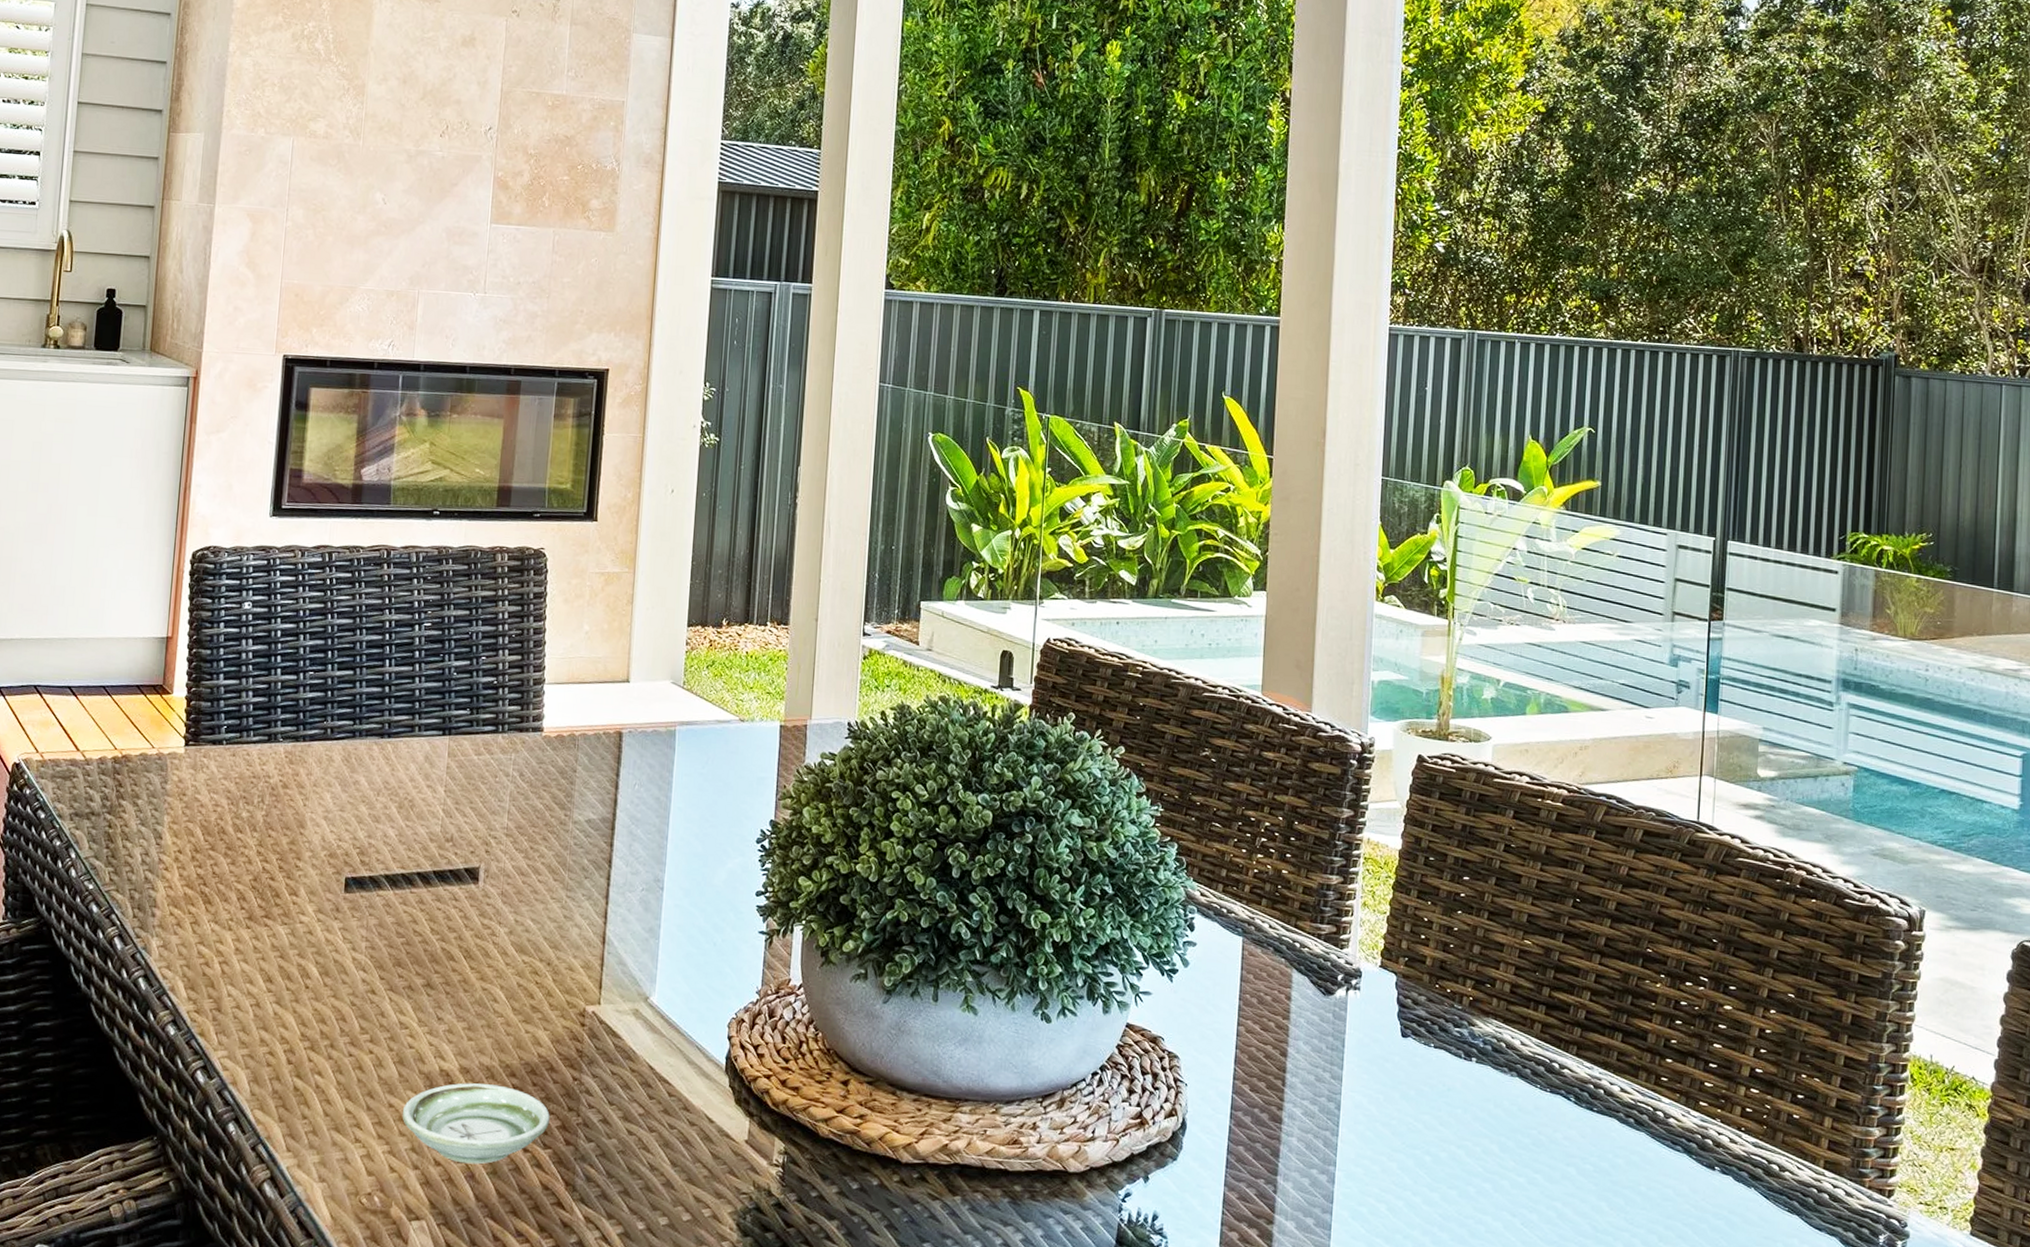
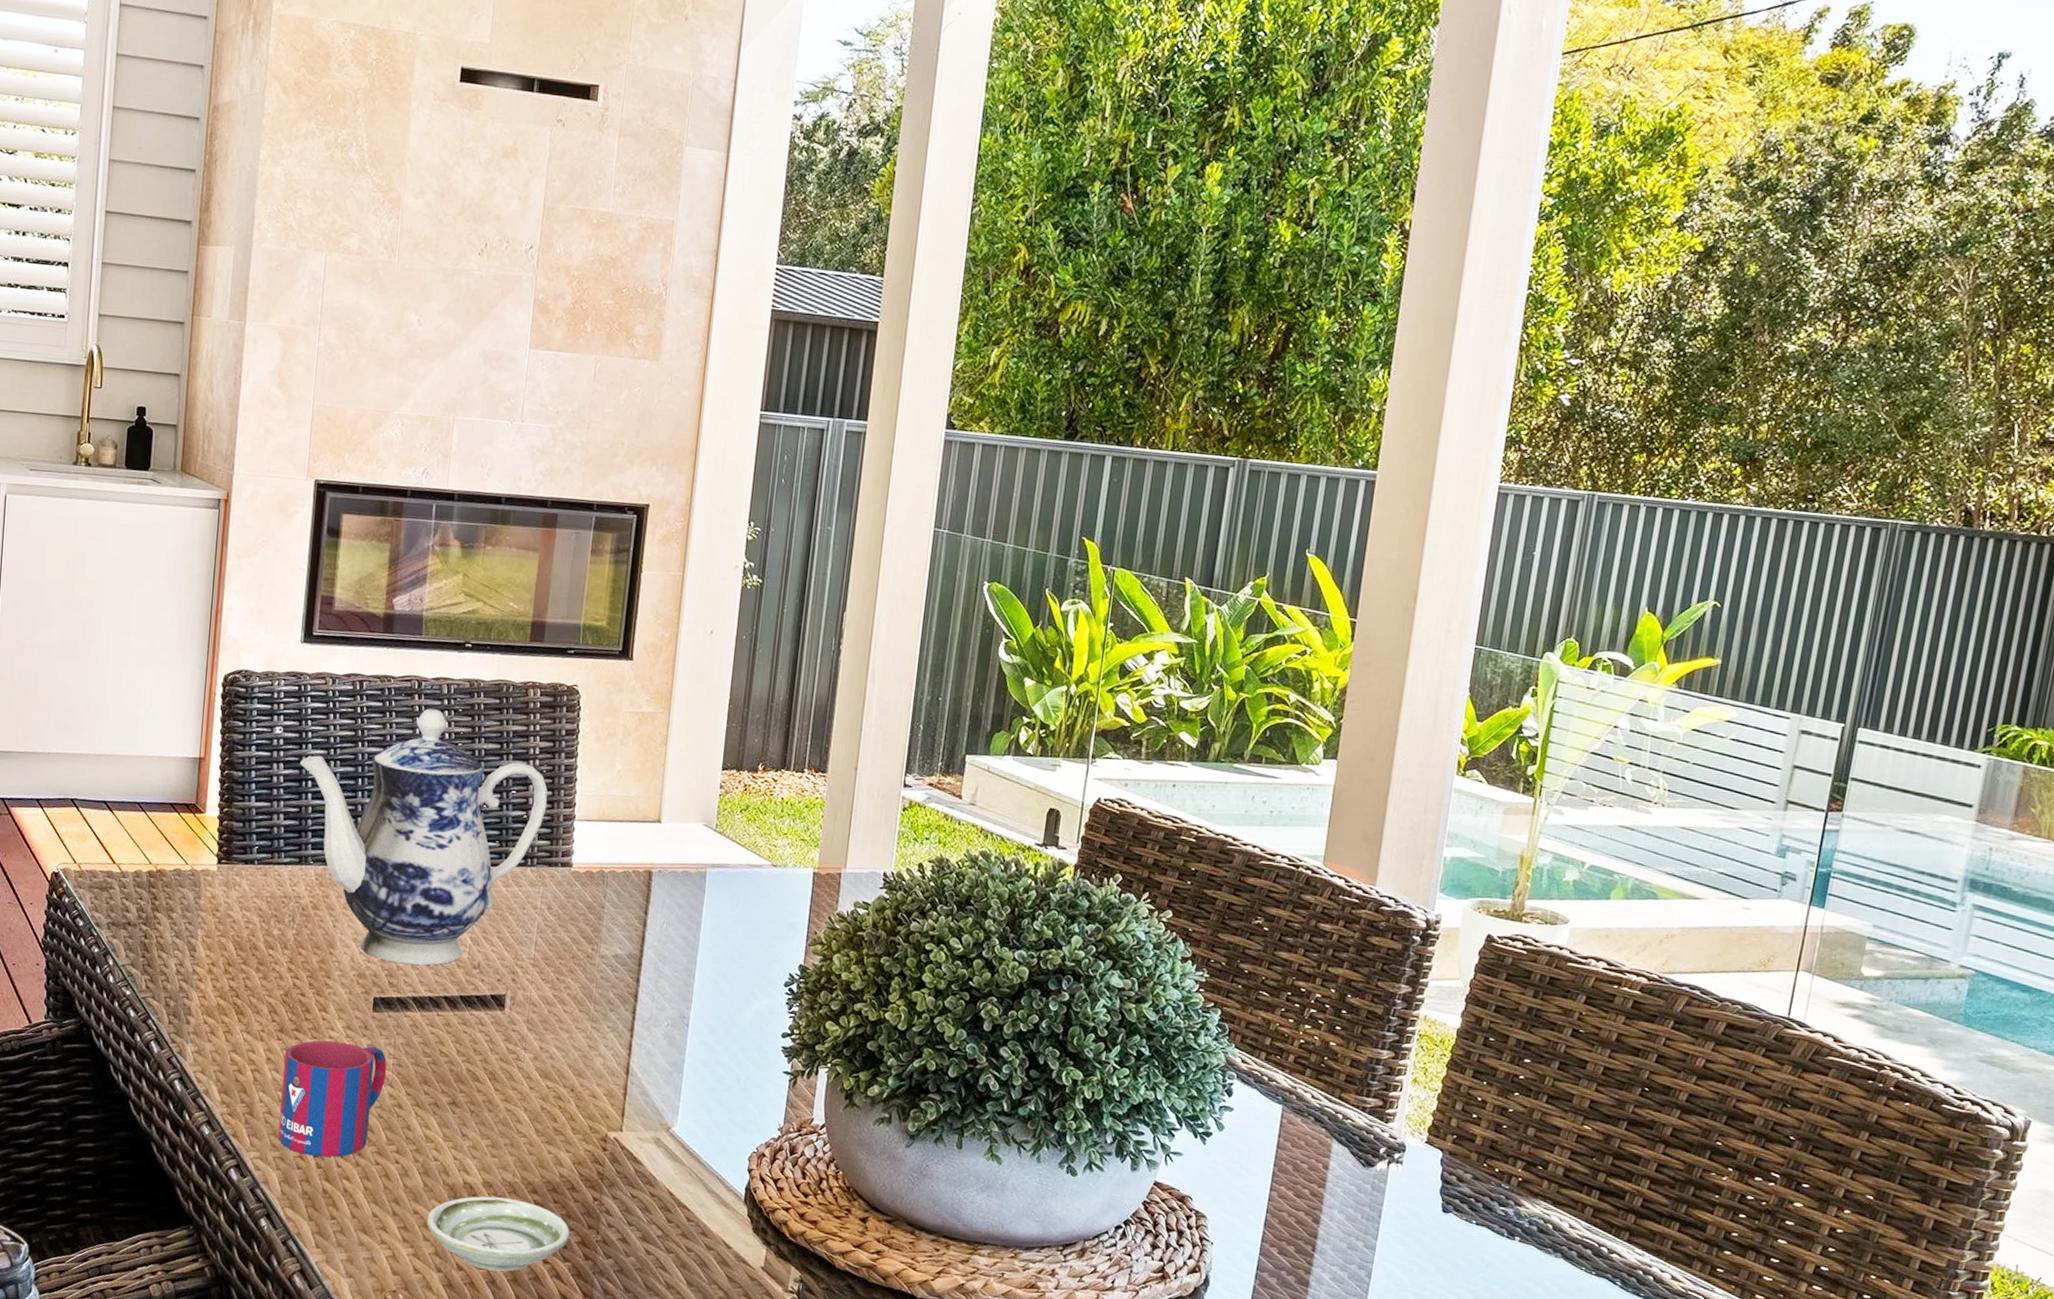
mug: none [247,926,360,1052] -> present [278,1040,387,1157]
teapot: none [269,577,517,841] -> present [300,708,548,966]

